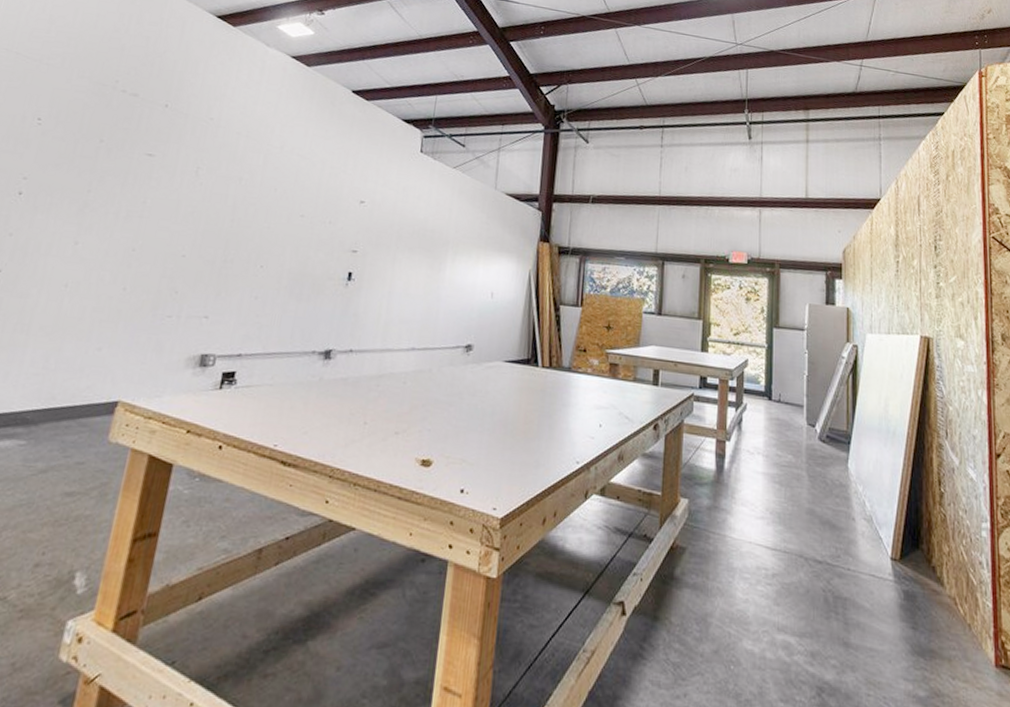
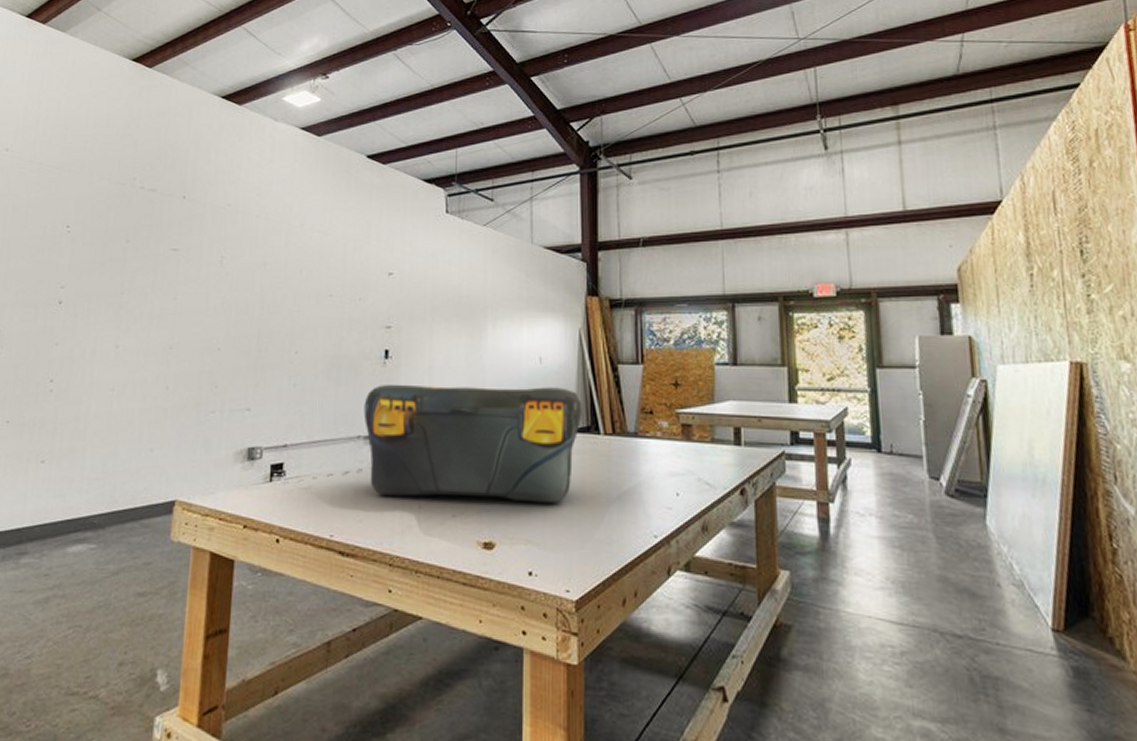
toolbox: none [319,304,525,427] -> present [363,384,582,504]

